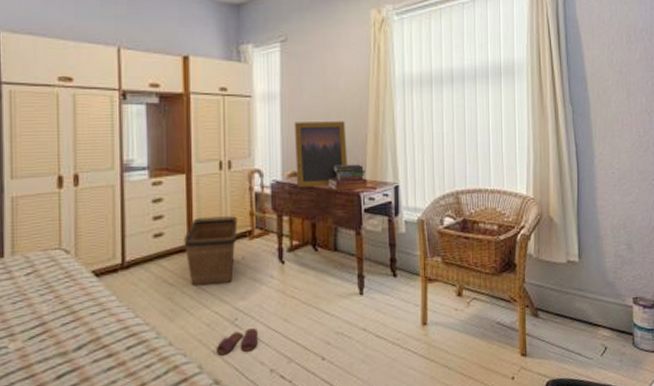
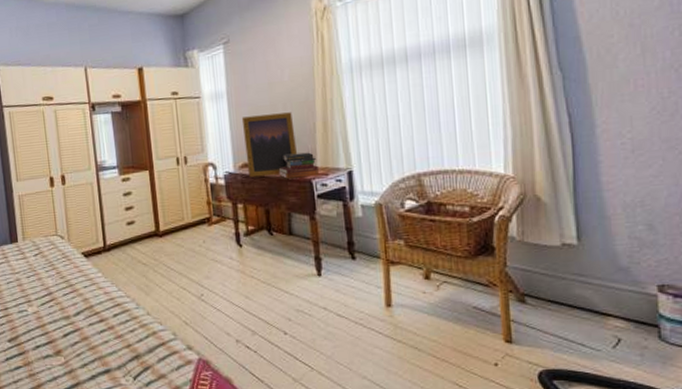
bicycle basket: present [184,216,238,286] -> none [151,205,198,266]
slippers: present [217,328,258,356] -> none [187,303,223,325]

